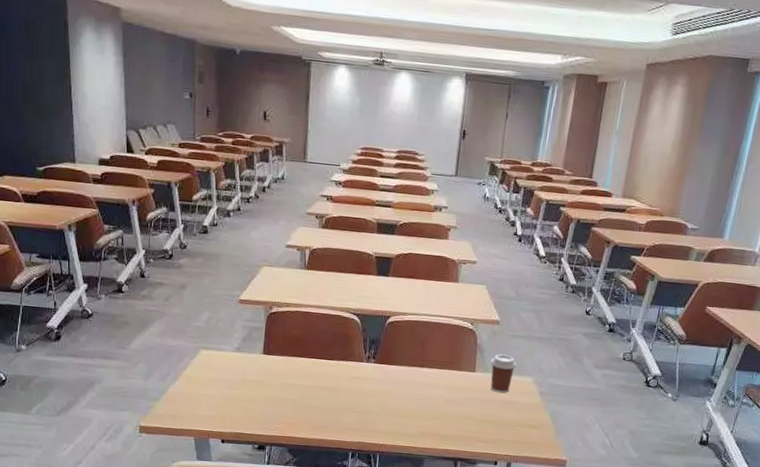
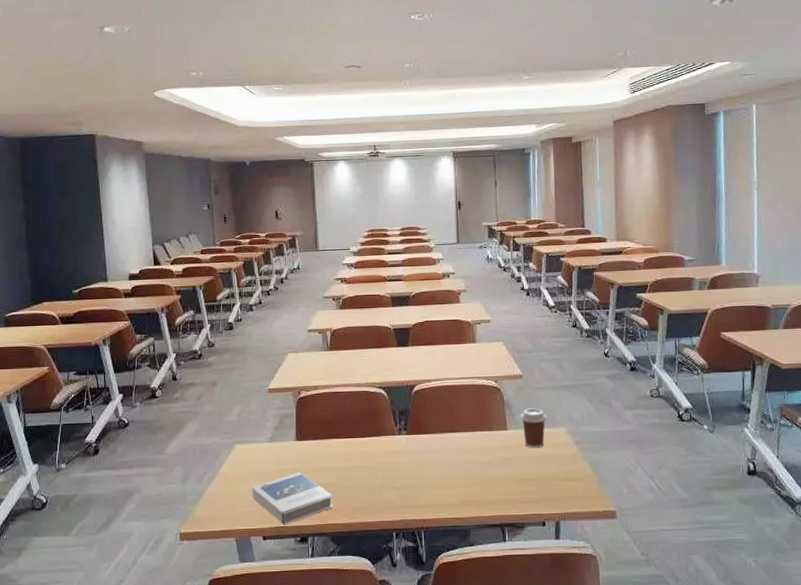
hardback book: none [213,384,295,432] -> present [251,472,334,525]

